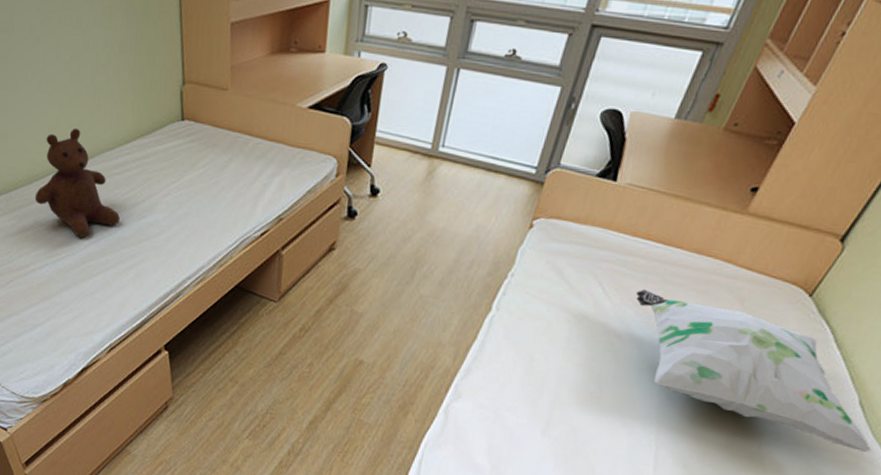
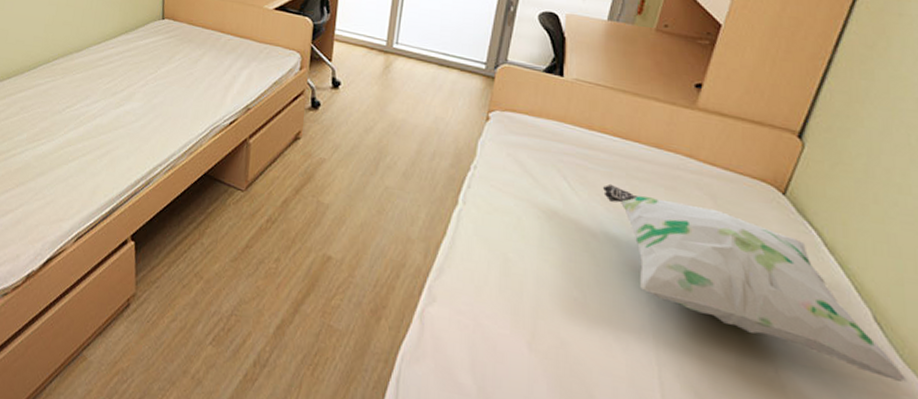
teddy bear: present [34,128,120,238] -> none [24,25,100,124]

